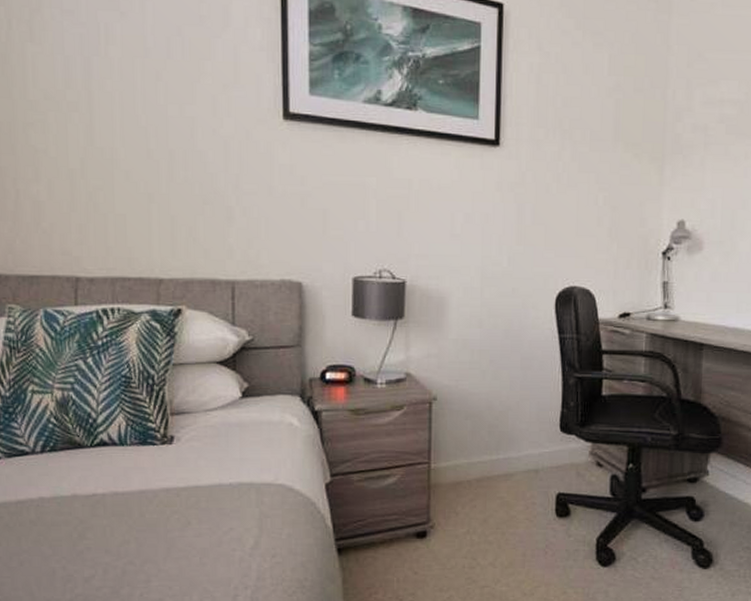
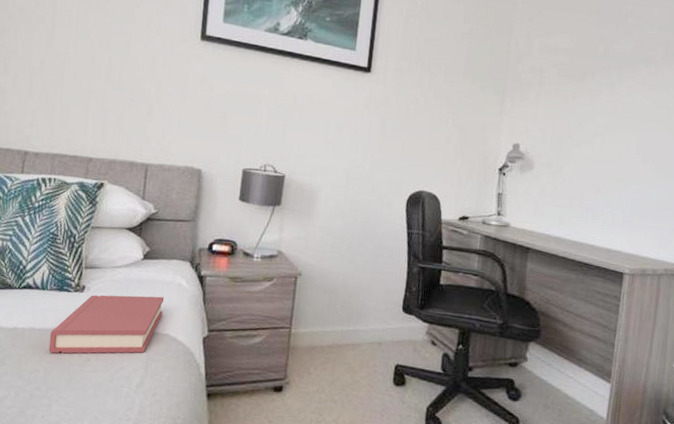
hardback book: none [137,440,273,520] -> present [48,295,165,354]

